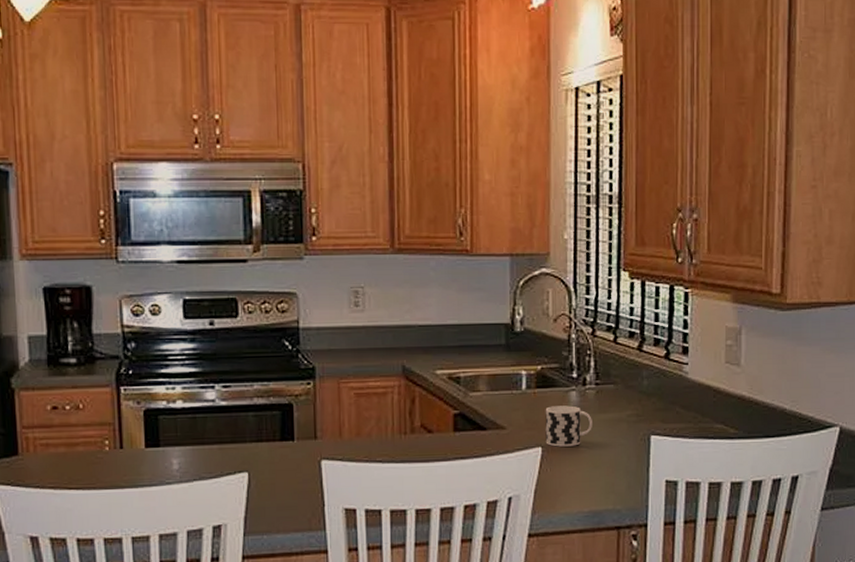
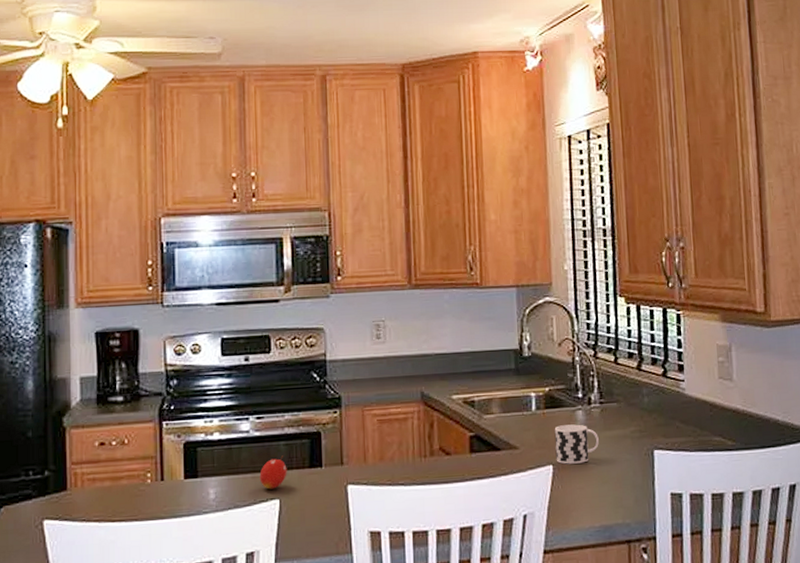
fruit: none [226,427,257,462] -> present [259,455,287,490]

